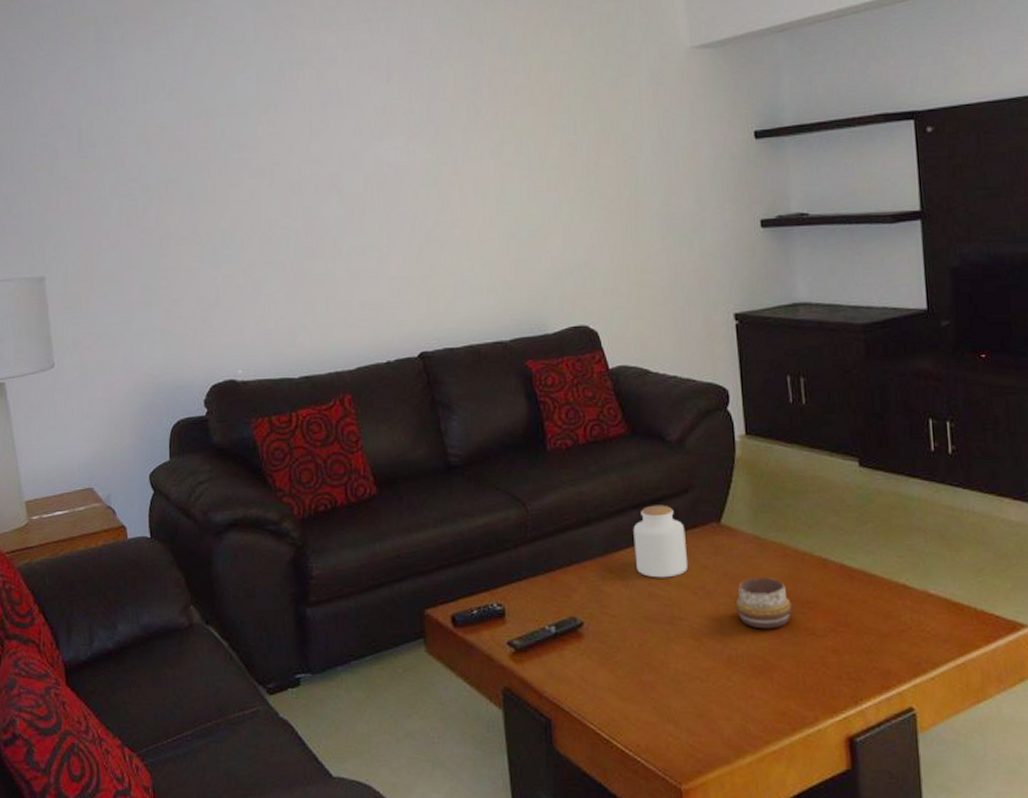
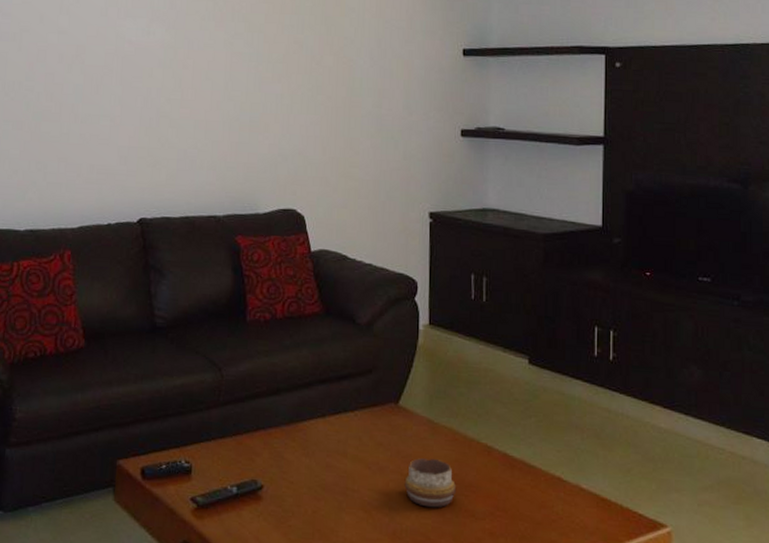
jar: present [633,505,689,578] -> none [317,381,366,451]

